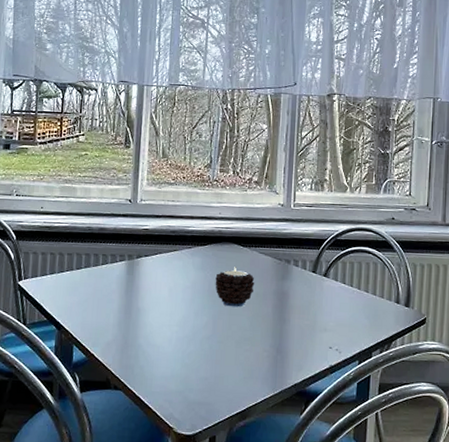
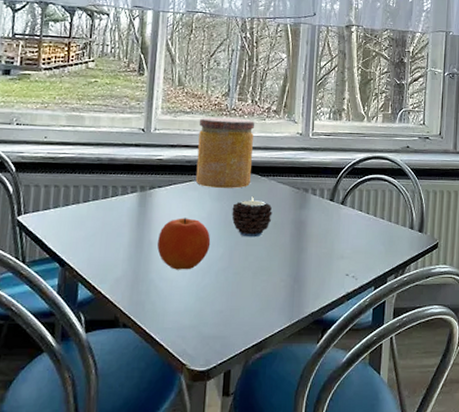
fruit: none [145,286,195,337] -> present [157,218,211,270]
jar: none [180,188,236,259] -> present [195,117,254,188]

